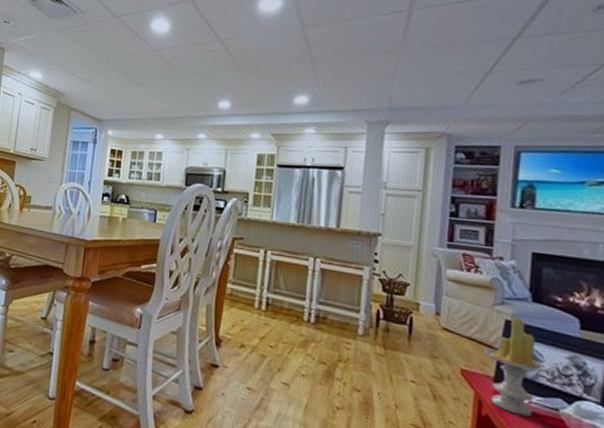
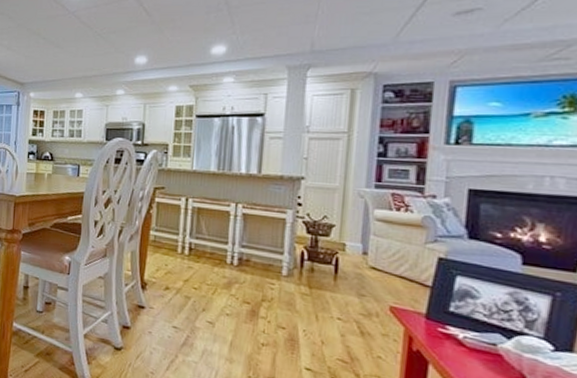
candle: present [482,317,550,417] -> none [413,255,487,352]

